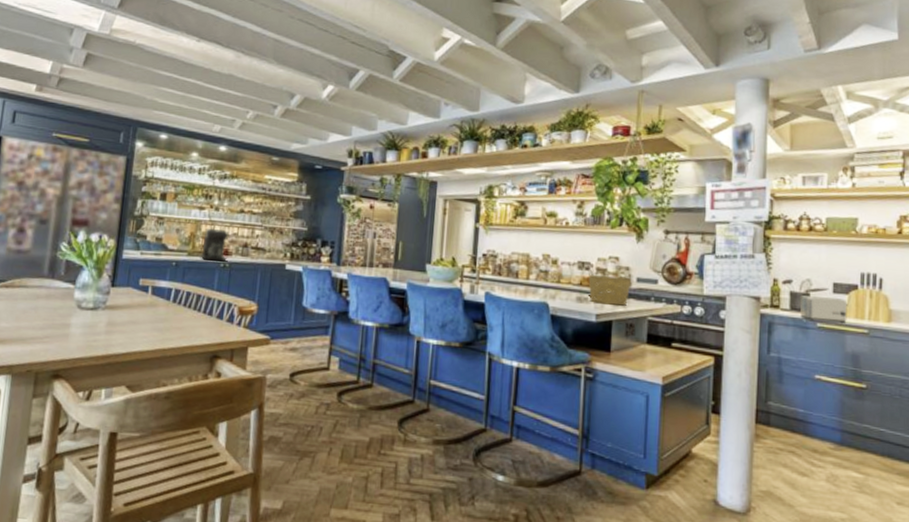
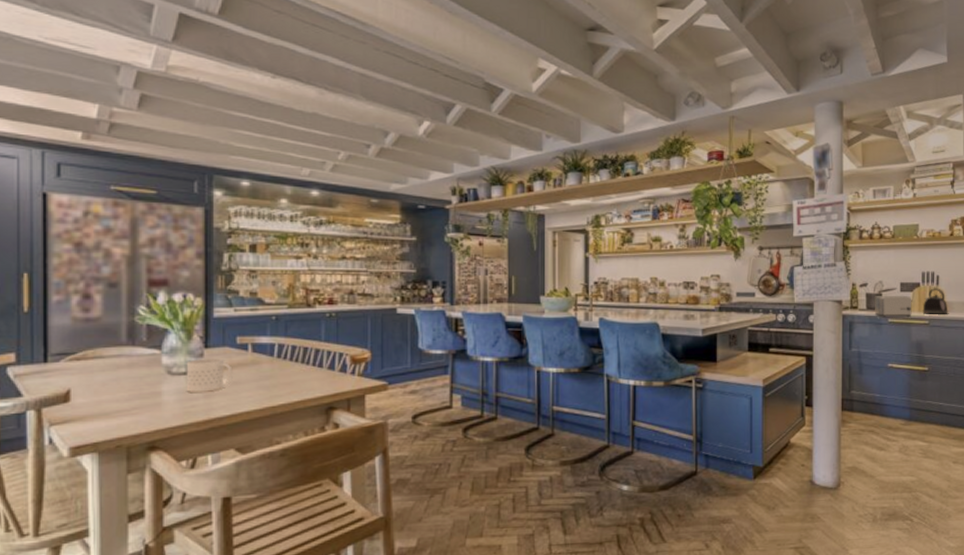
mug: none [91,296,133,329] -> present [186,358,233,393]
coffee maker: present [201,228,229,263] -> none [304,277,332,312]
basket: present [588,270,632,306] -> none [694,289,732,319]
kettle: none [860,292,894,324] -> present [922,288,948,314]

